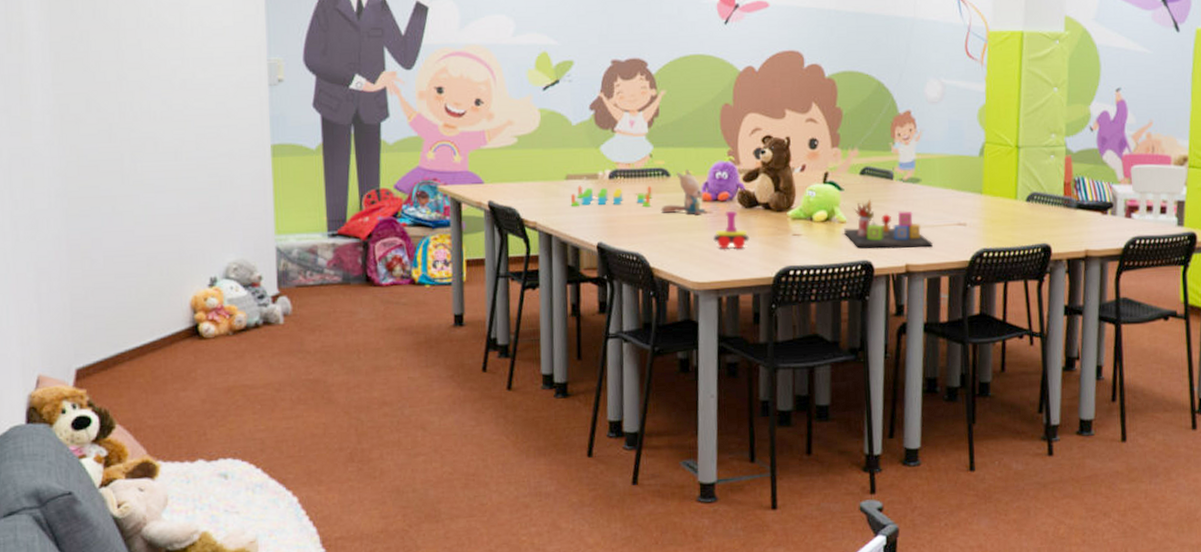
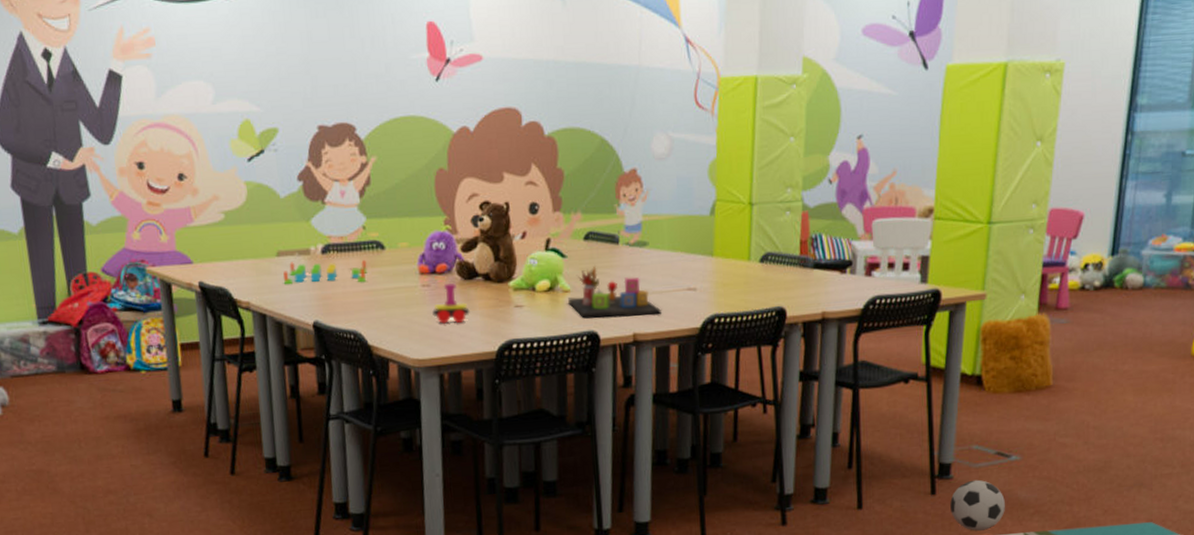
toy animal: present [660,168,707,215] -> none [376,240,425,289]

